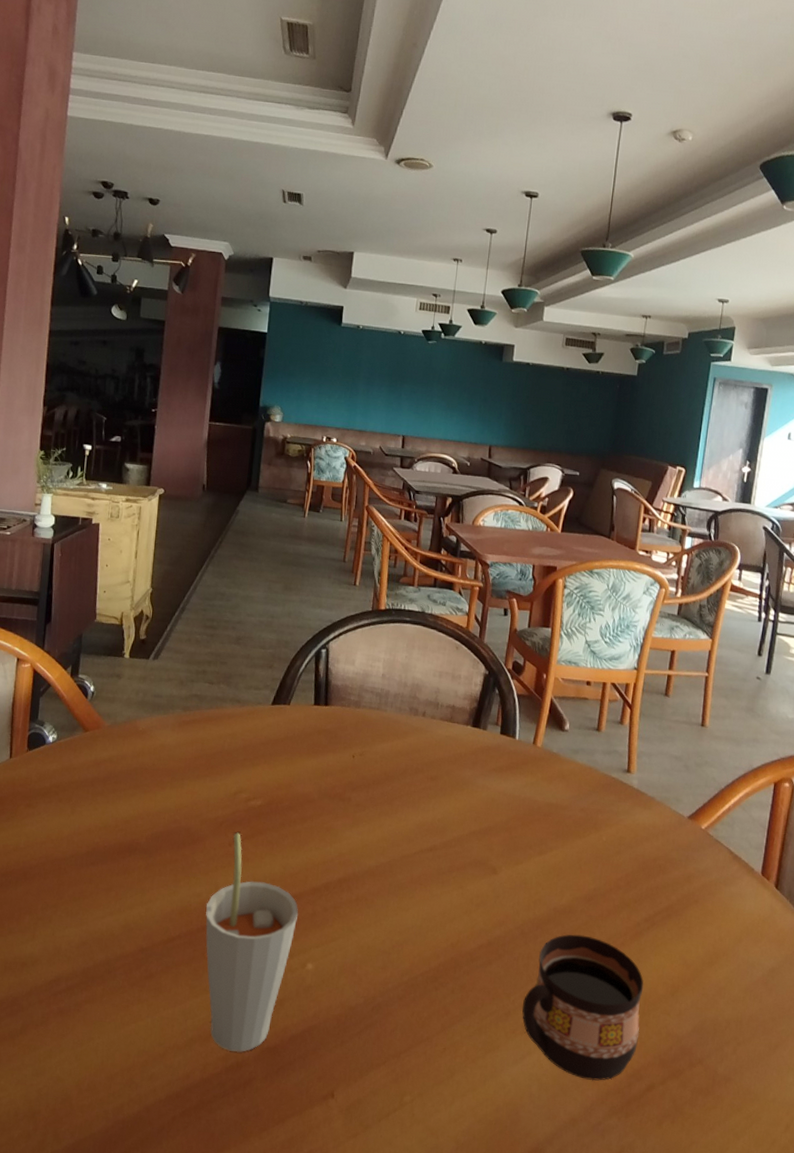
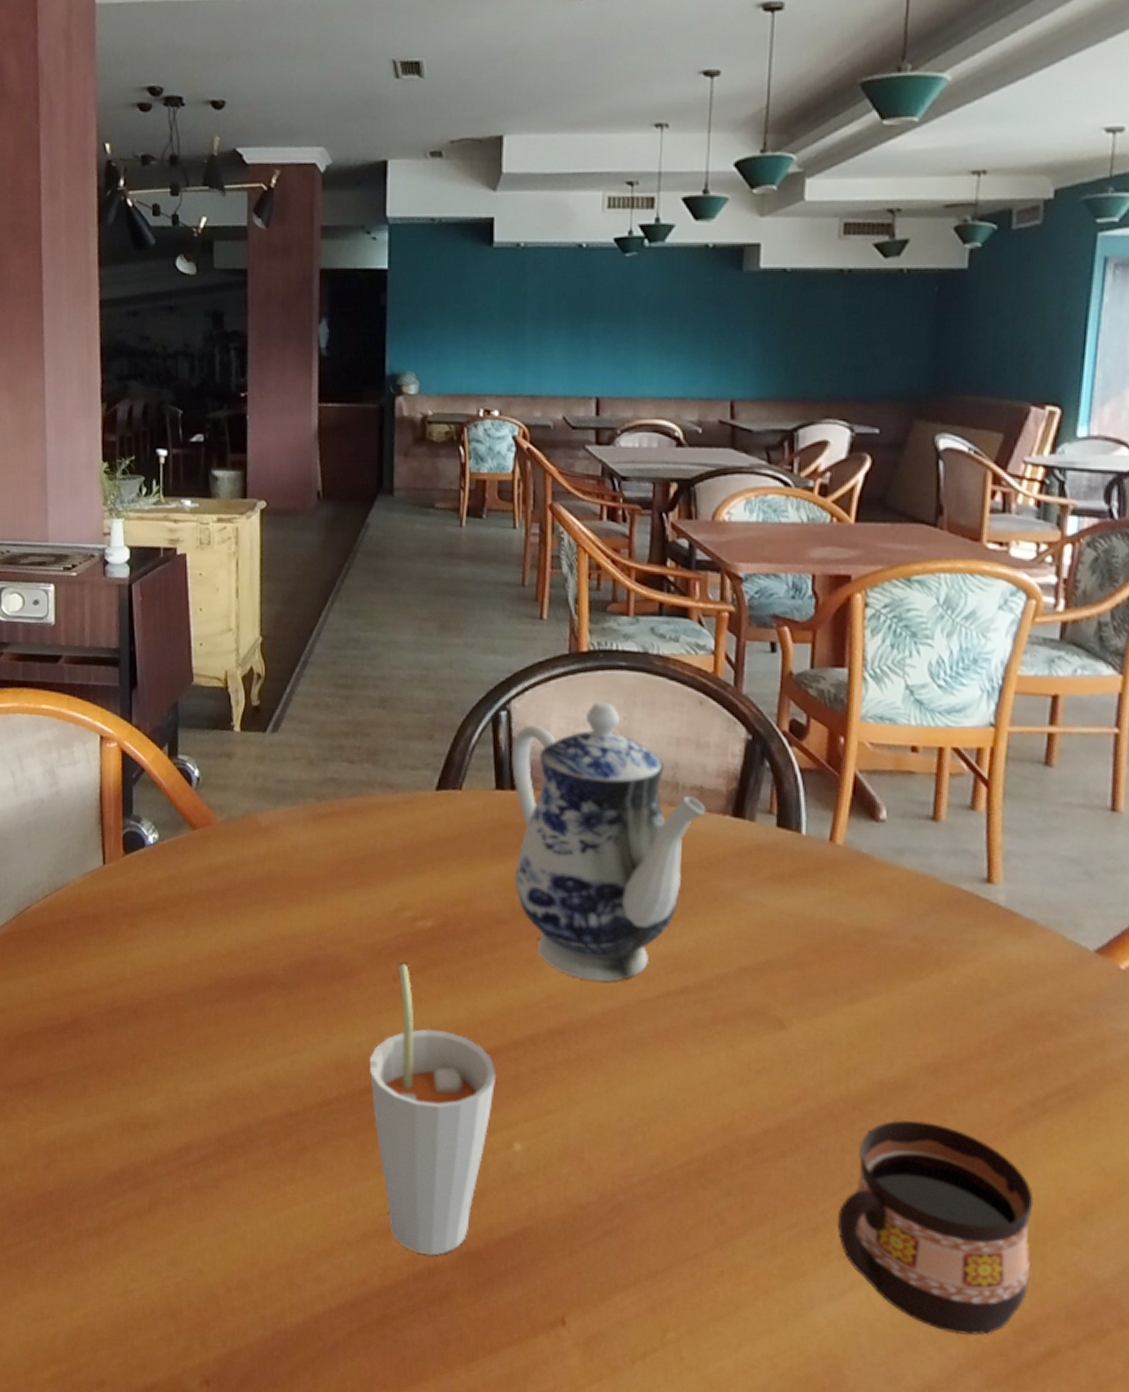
teapot: none [322,645,456,843] -> present [512,702,707,982]

